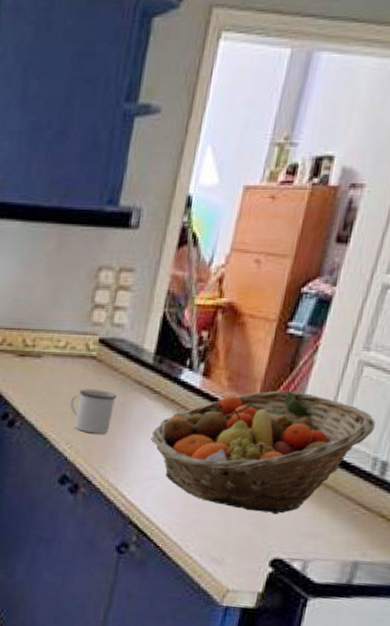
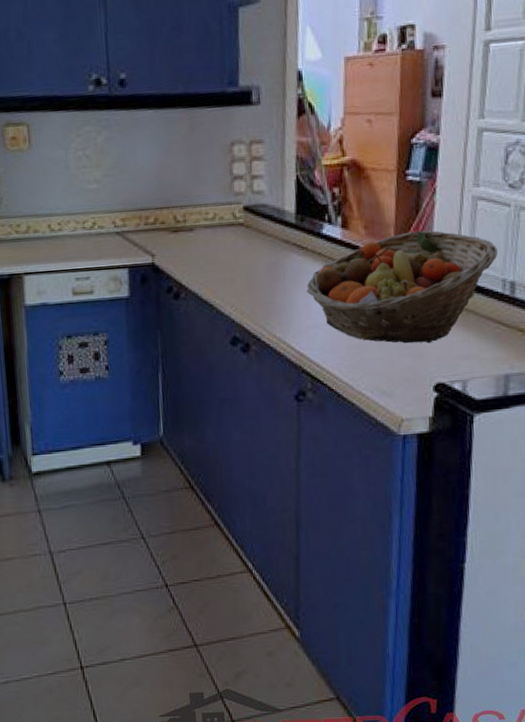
mug: present [69,389,117,434] -> none [227,252,269,294]

